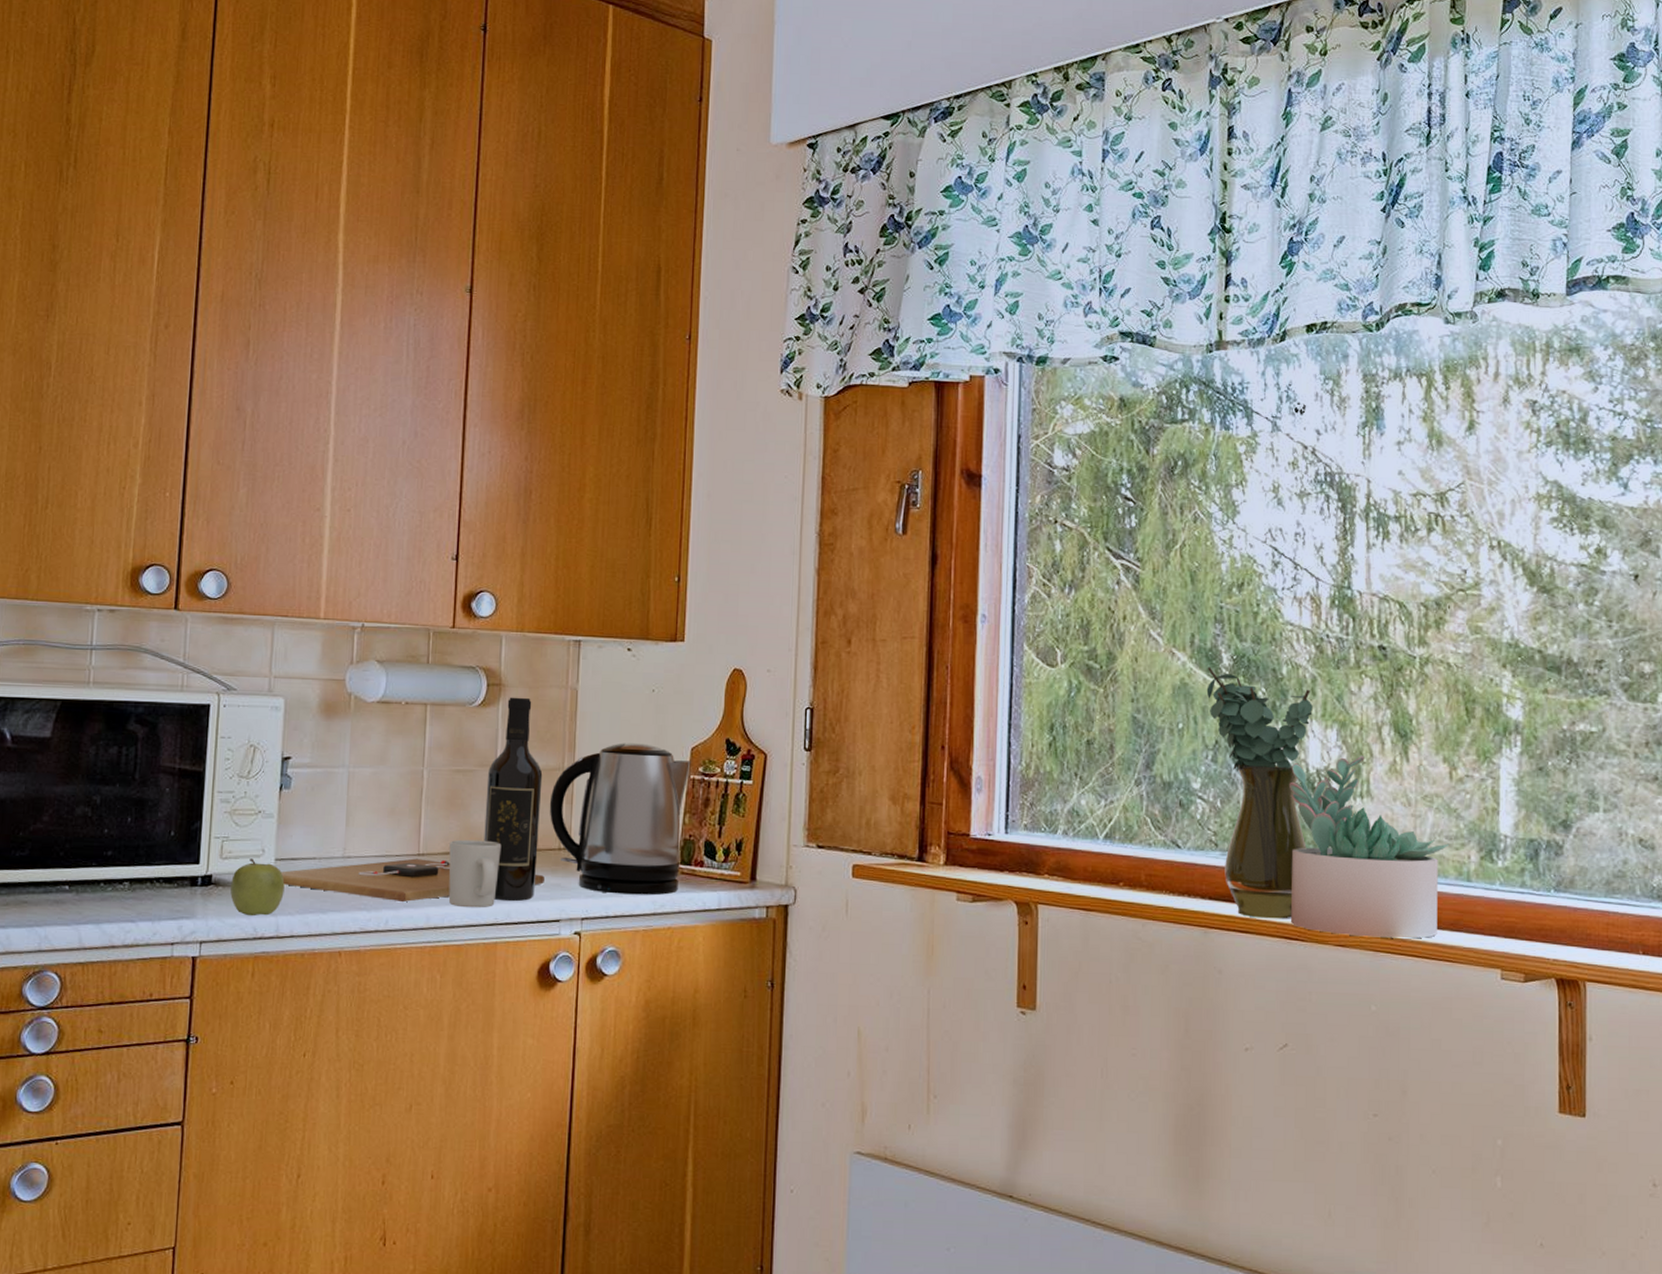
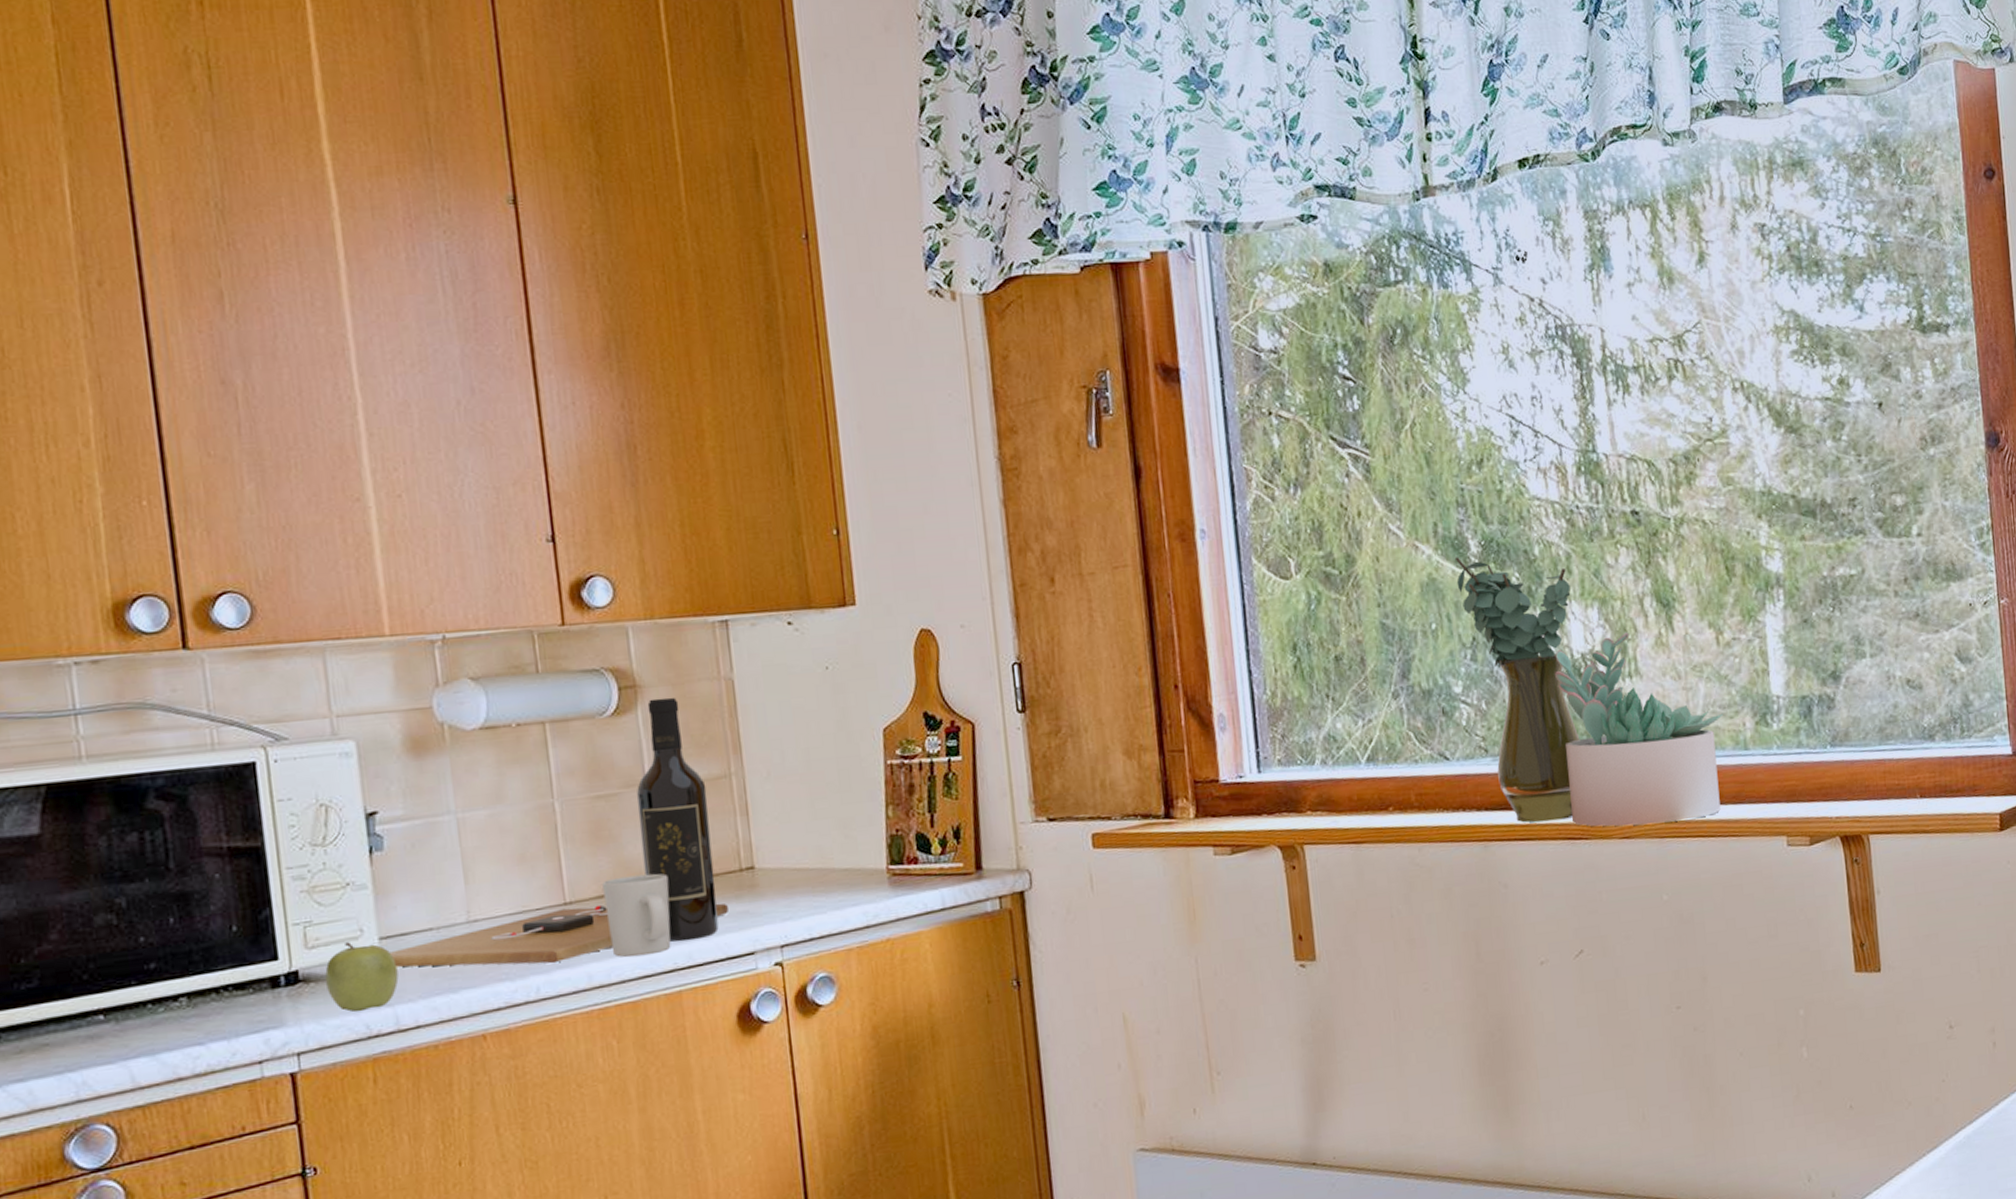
kettle: present [549,743,691,896] -> none [719,731,893,913]

